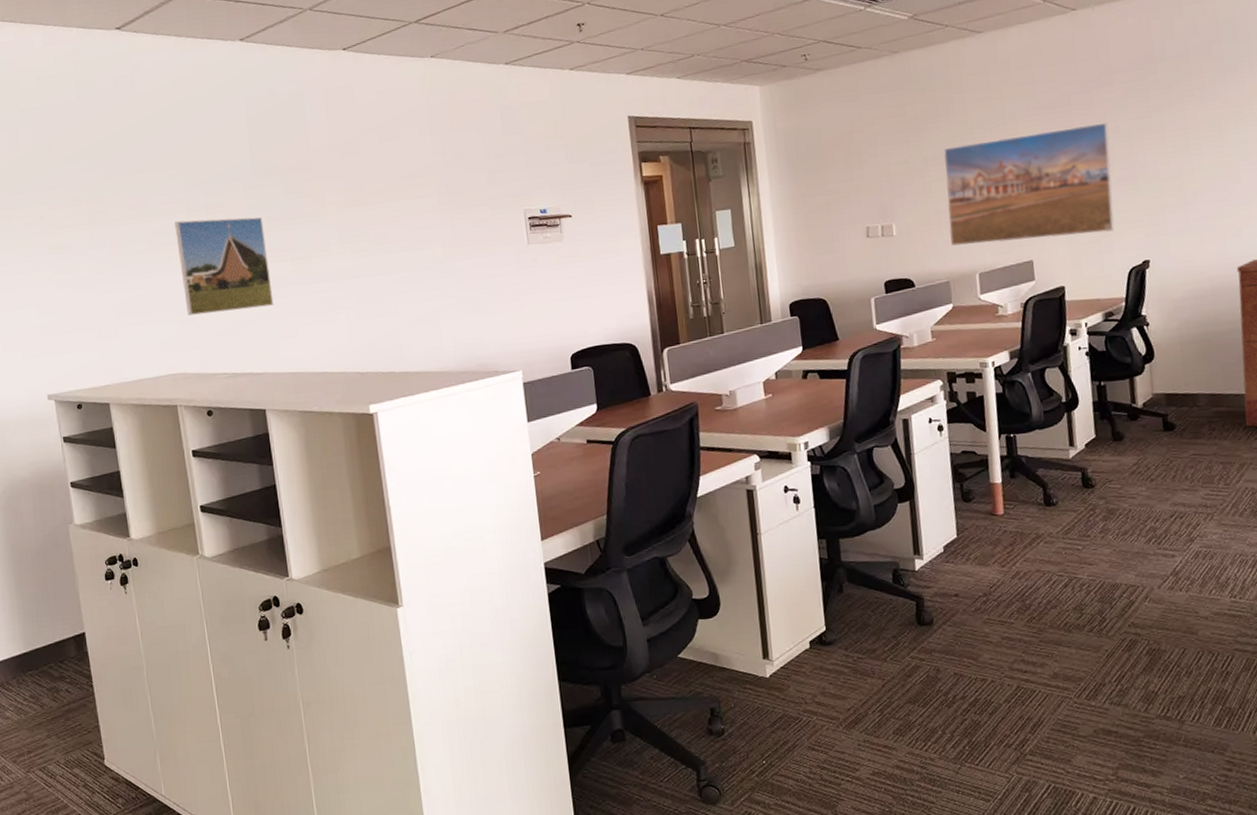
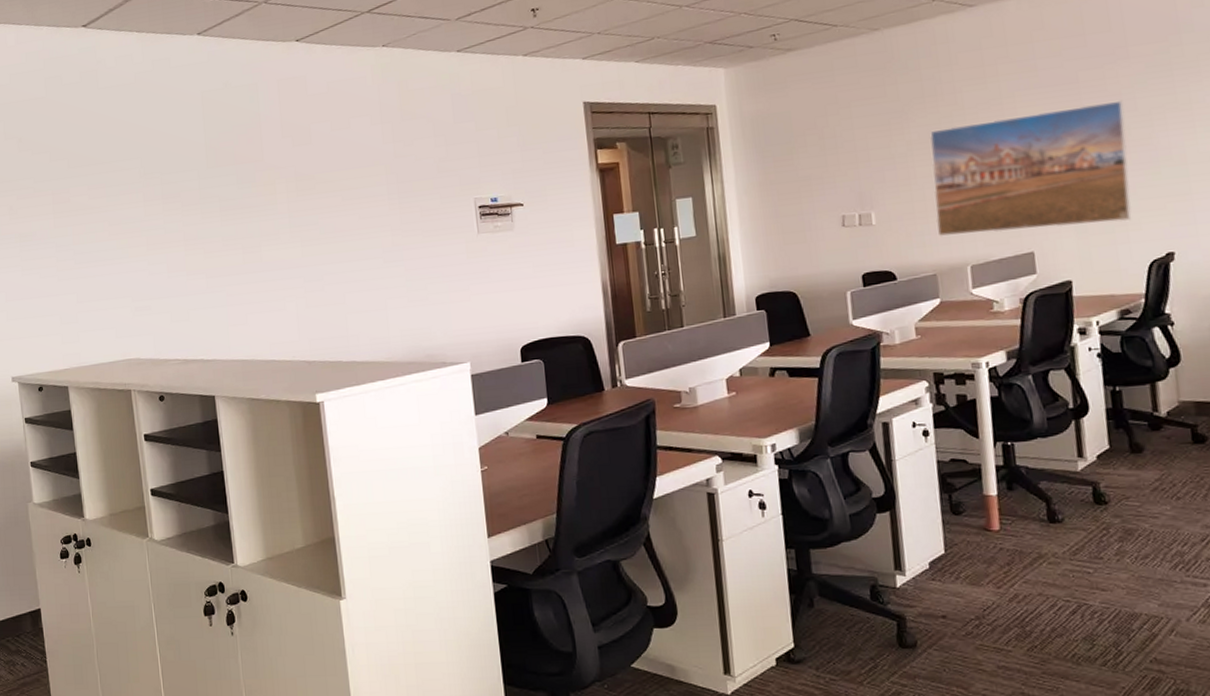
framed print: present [175,217,274,316] -> none [132,206,225,302]

